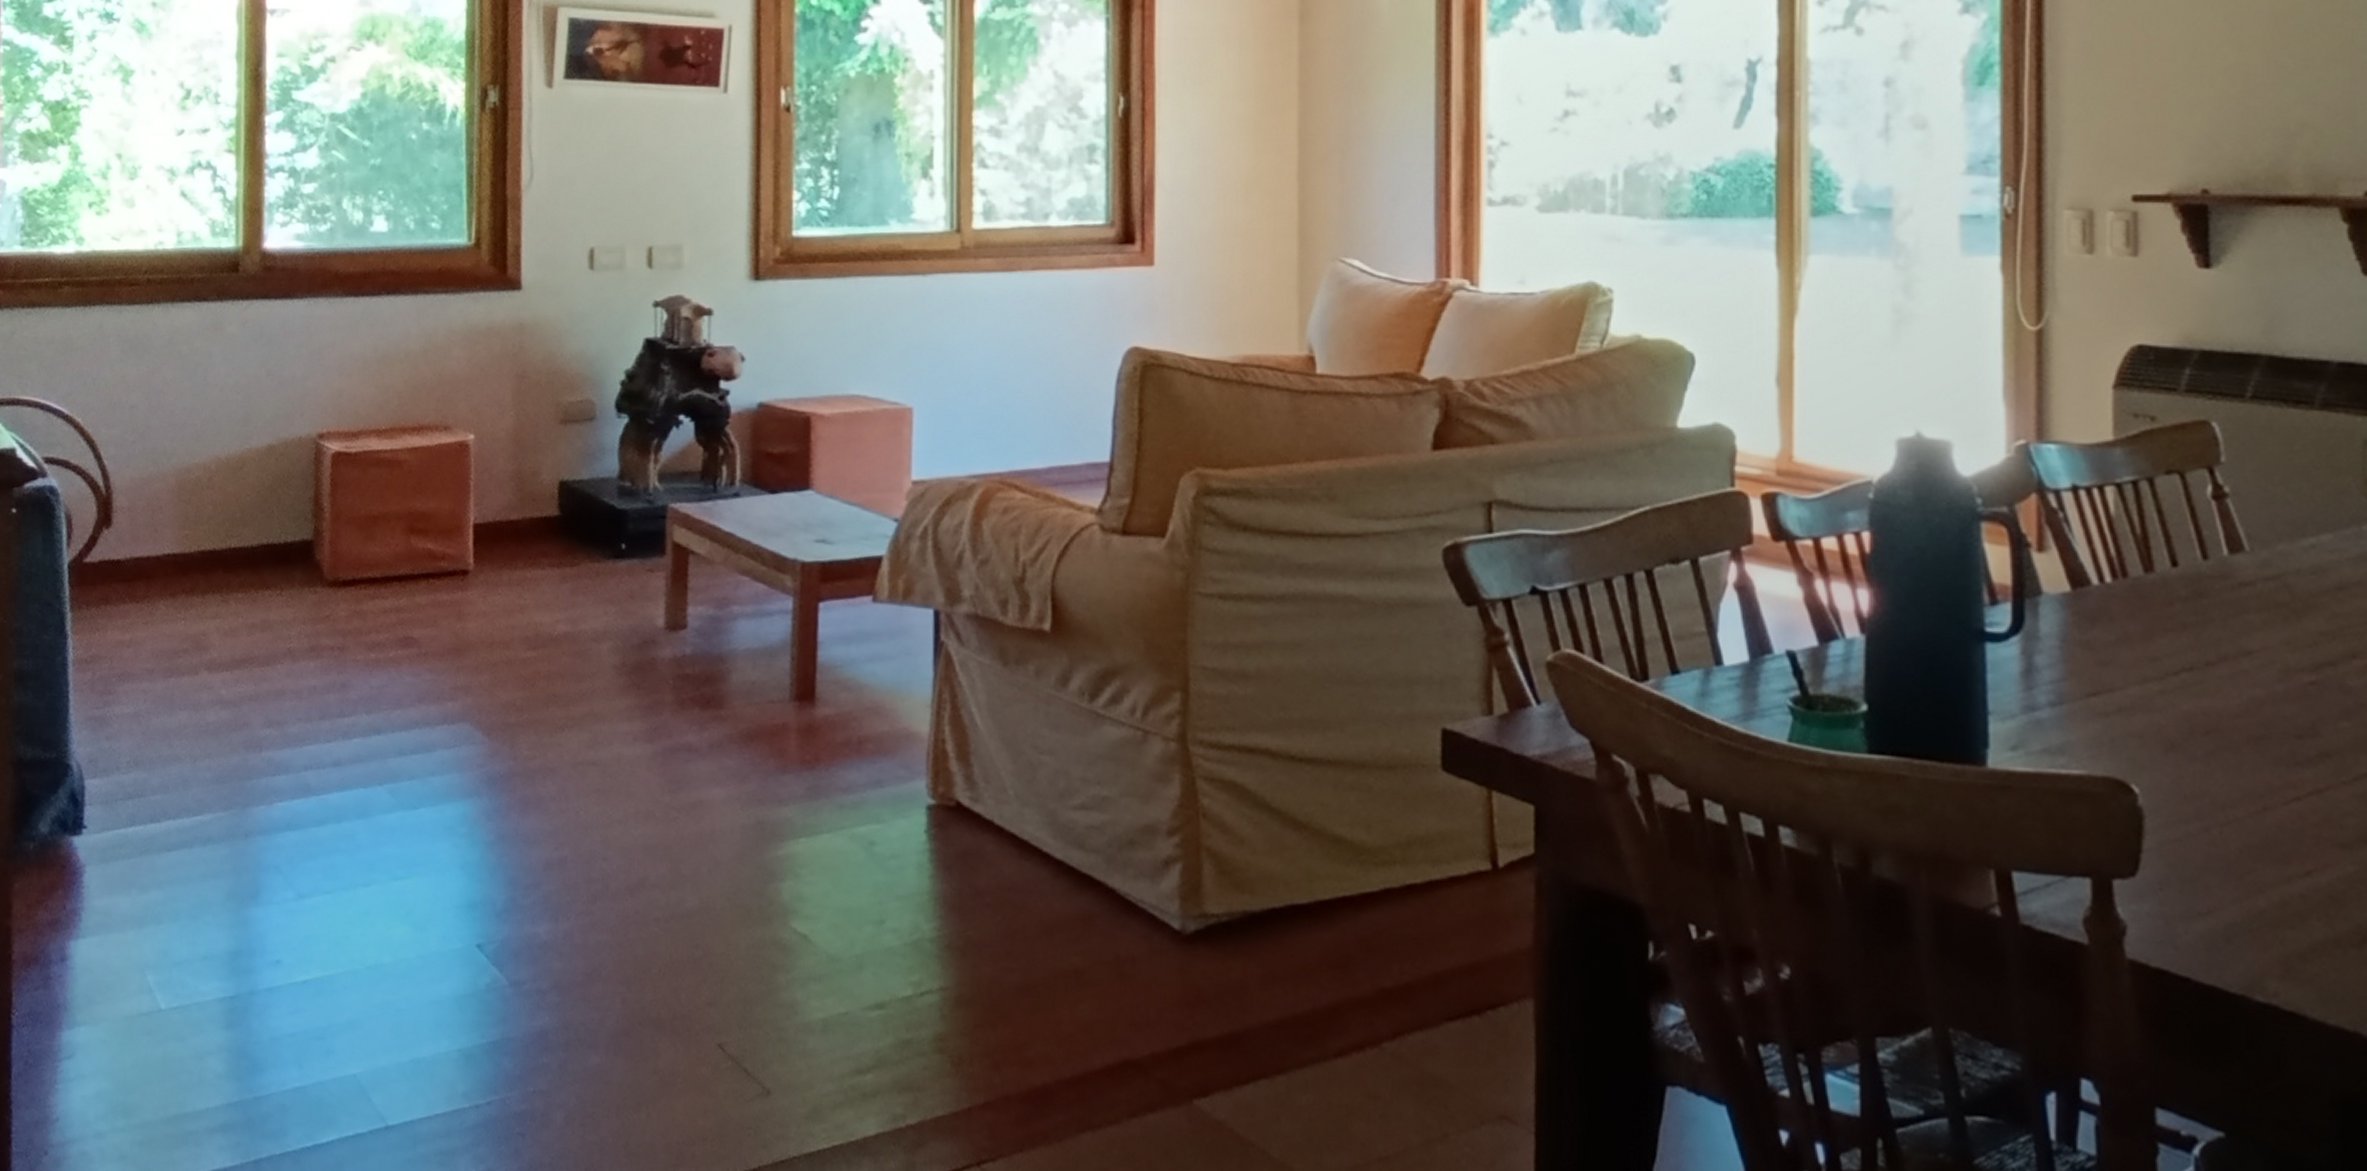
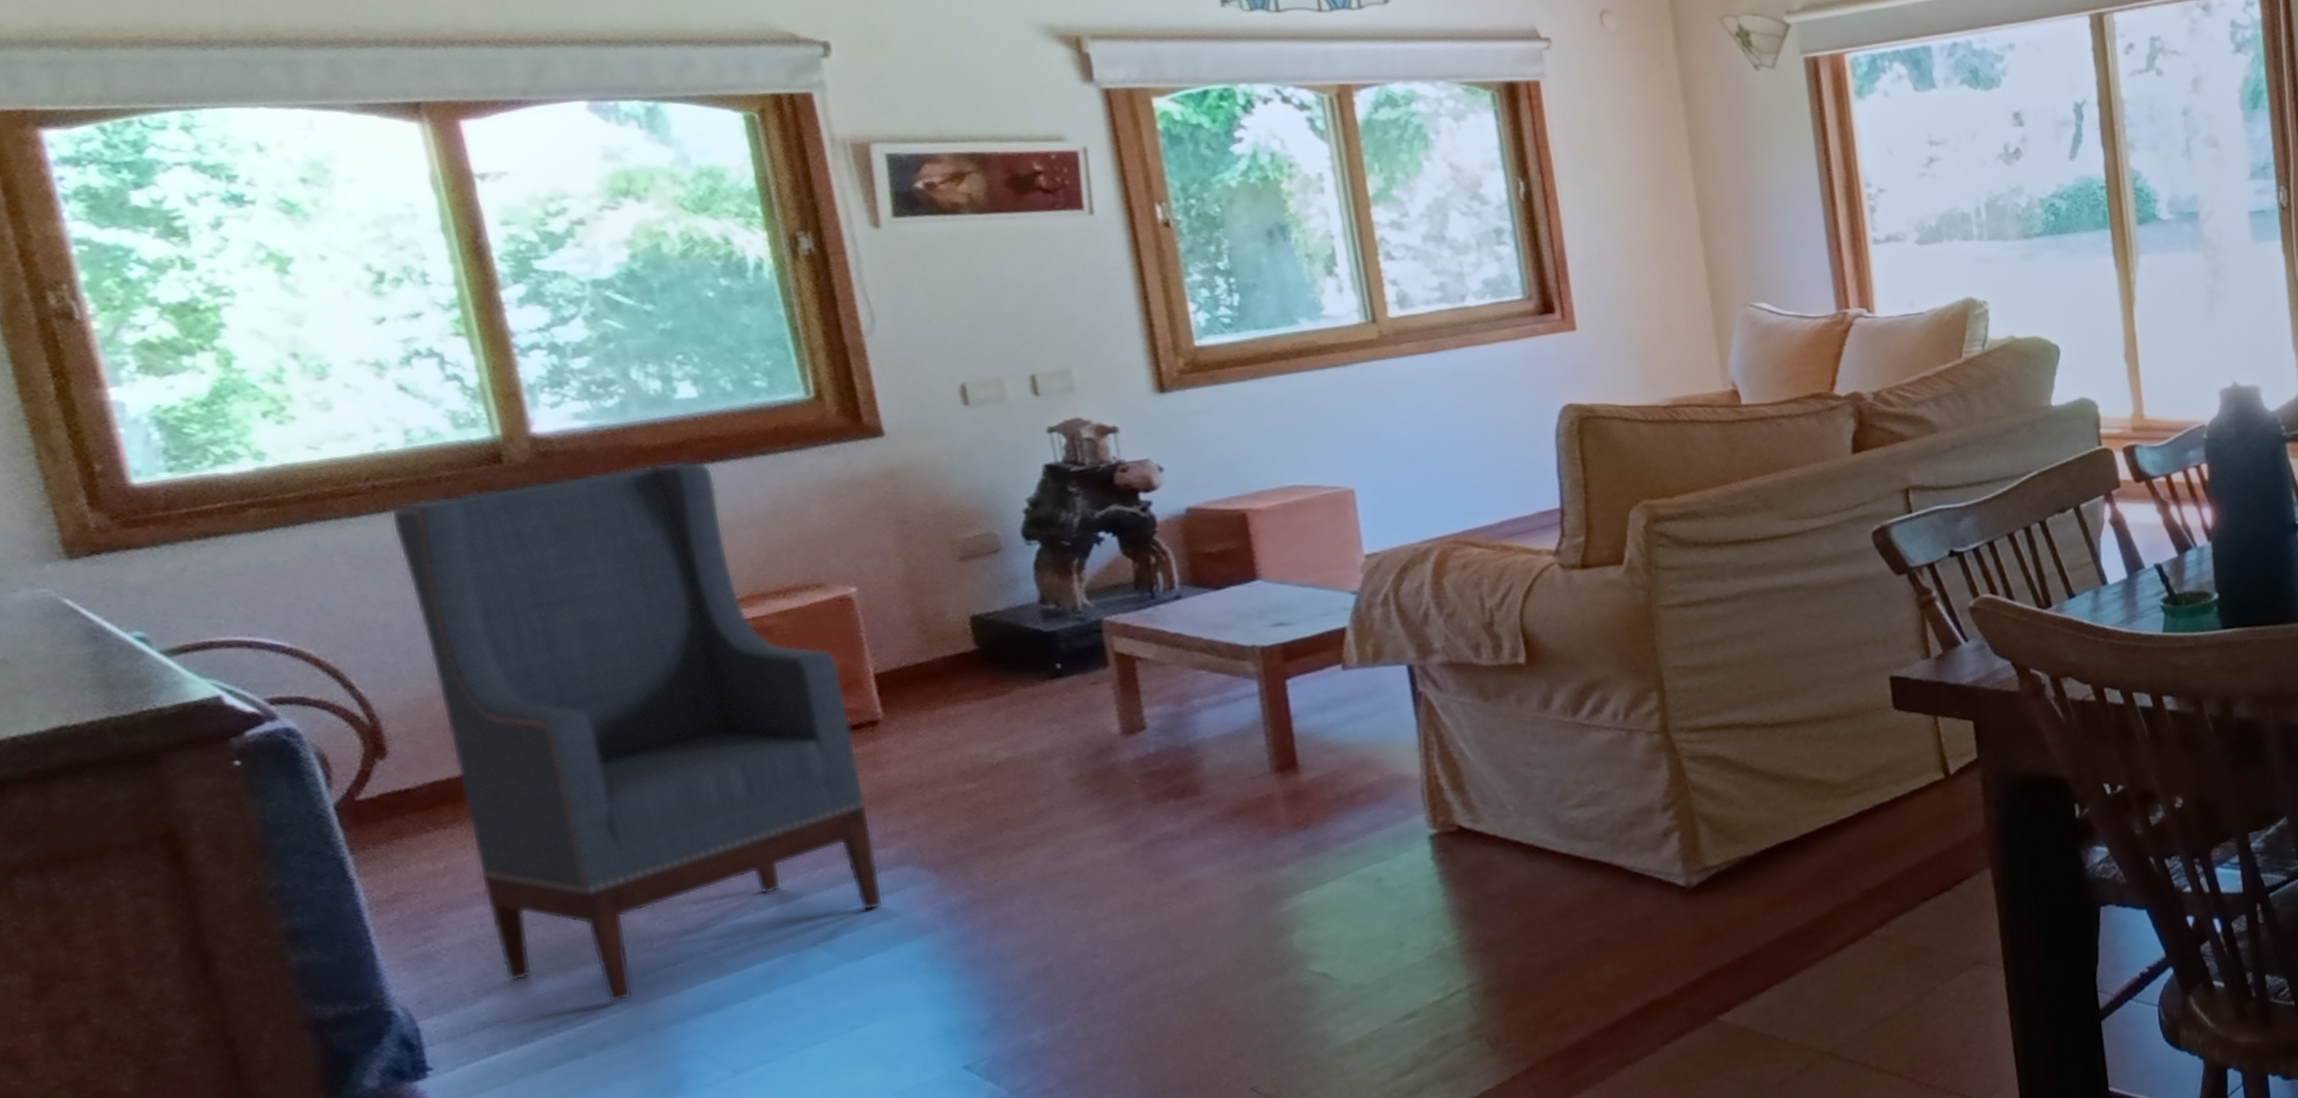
armchair: none [152,290,448,802] -> present [390,461,884,1004]

